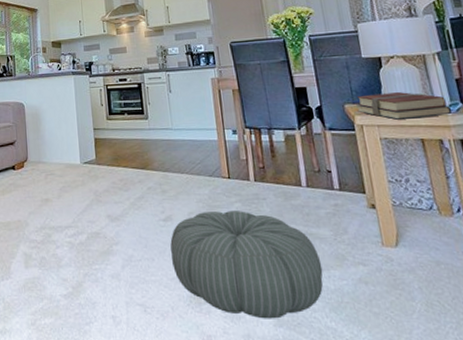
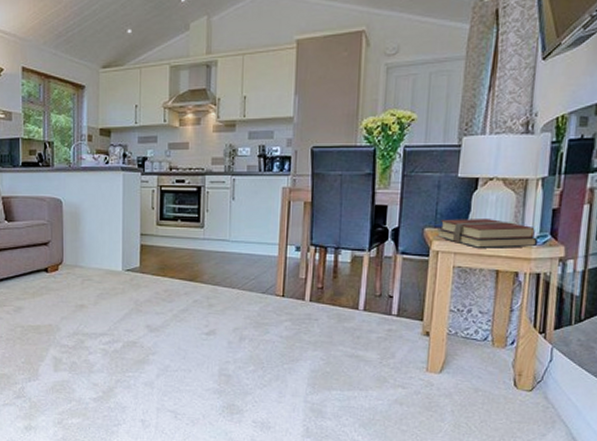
pouf: present [170,209,323,319] -> none [210,328,362,431]

